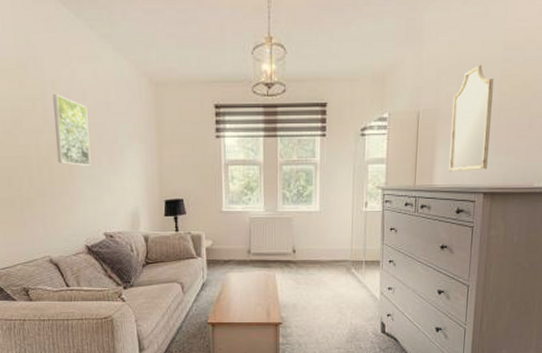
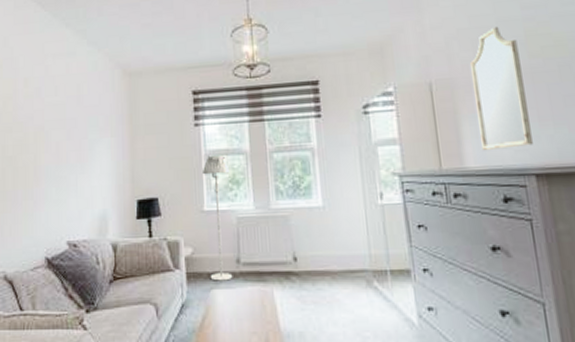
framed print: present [53,94,91,166] -> none [23,92,58,165]
floor lamp: none [221,165,246,267] -> present [201,156,233,281]

